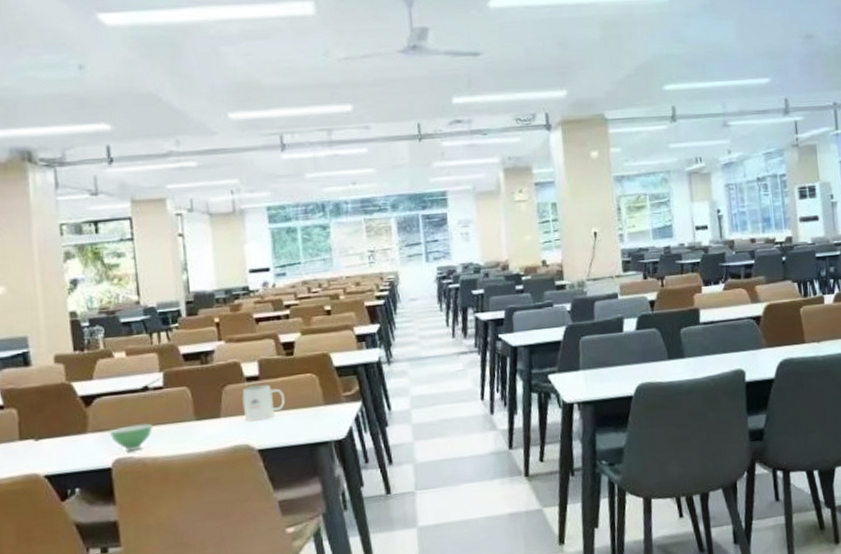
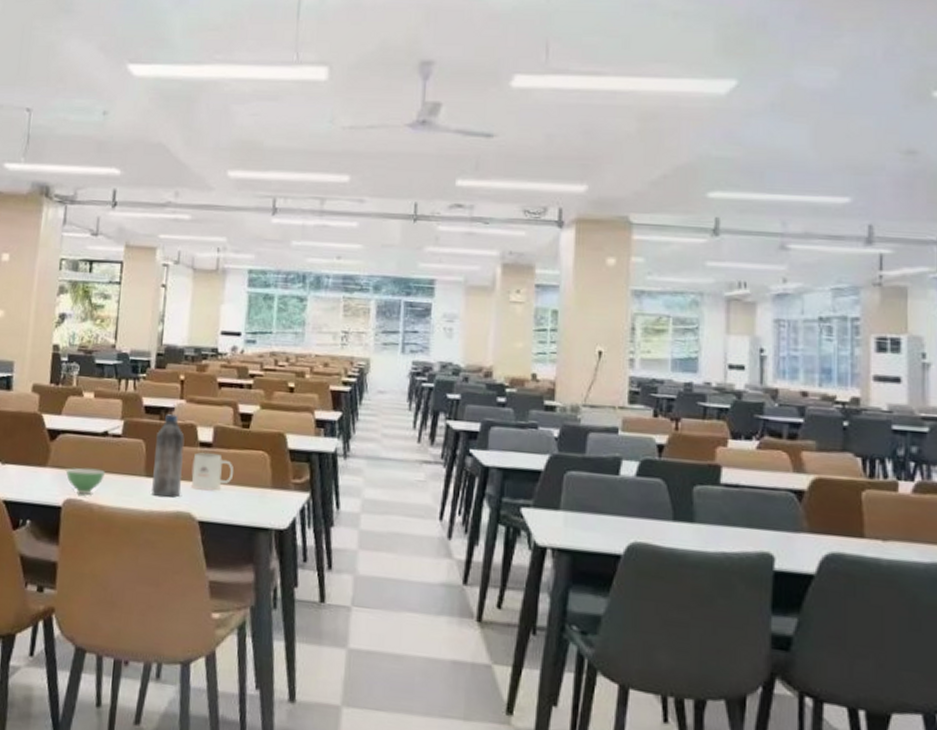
water bottle: none [199,355,235,437] -> present [152,413,185,498]

